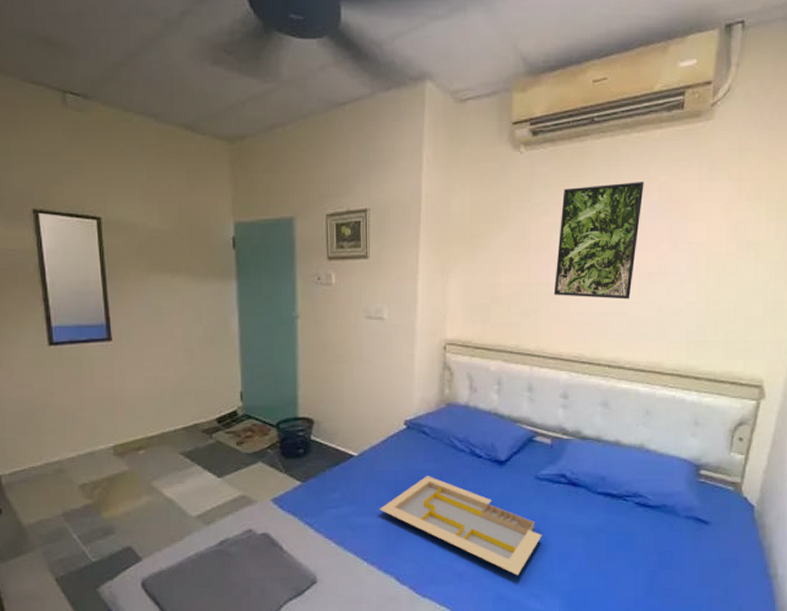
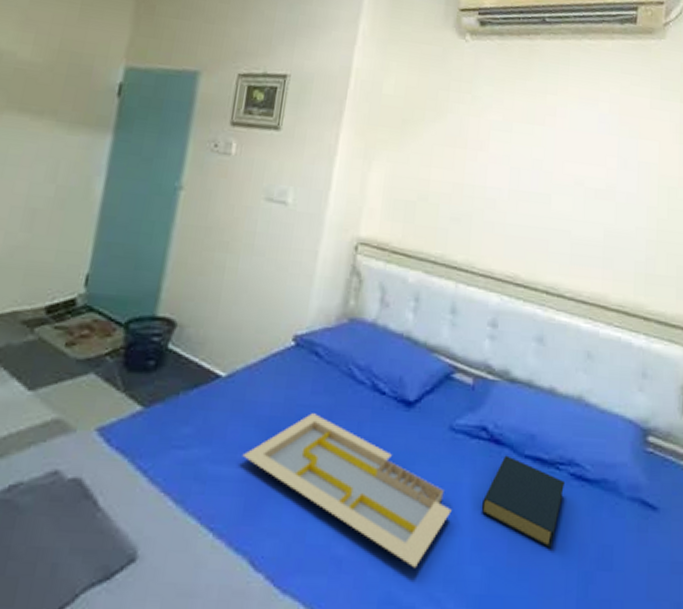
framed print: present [553,182,644,299] -> none [489,85,594,216]
hardback book: none [565,493,632,556] -> present [481,455,566,549]

